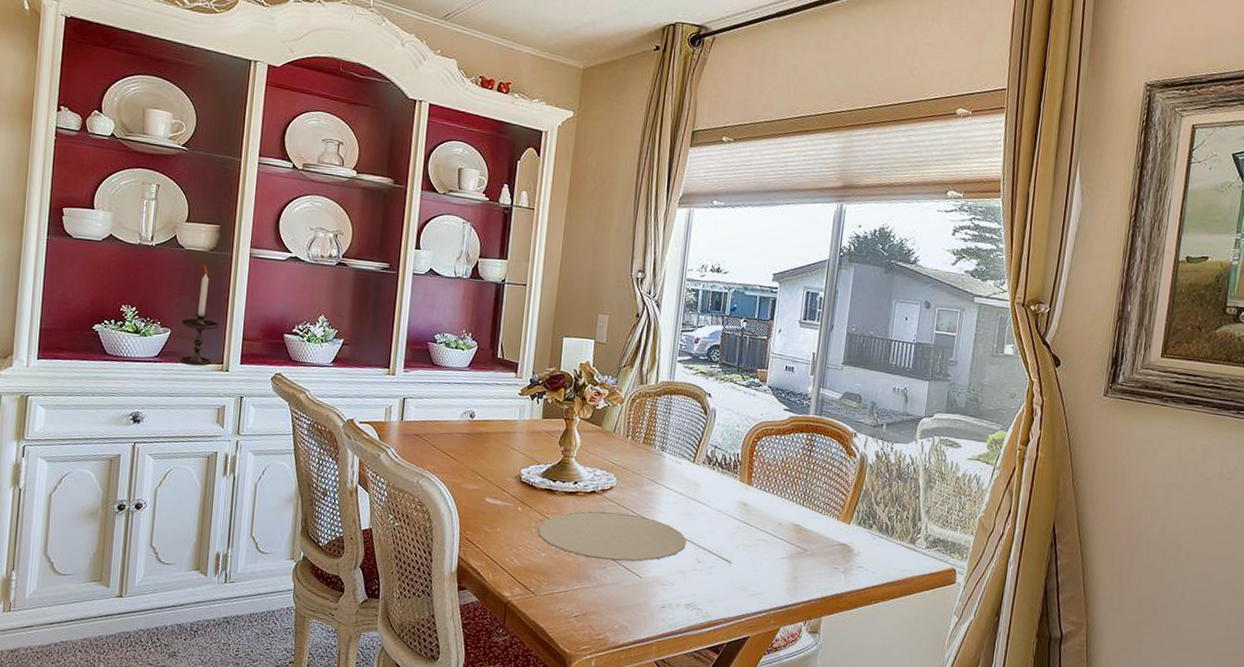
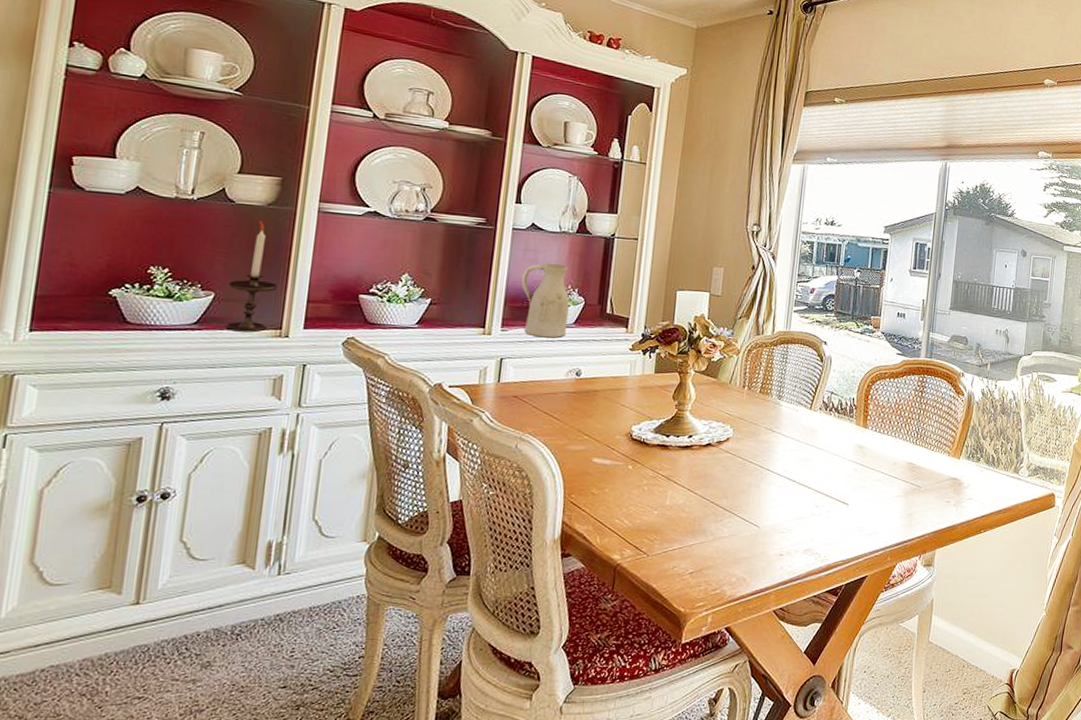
ceramic pitcher: none [420,308,464,381] -> present [521,263,570,338]
placemat: present [538,511,687,561] -> none [650,464,805,513]

